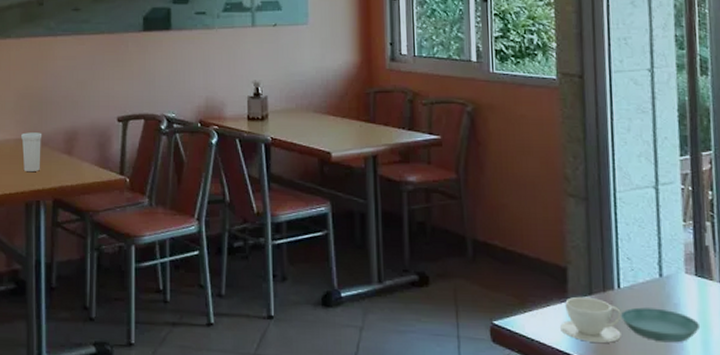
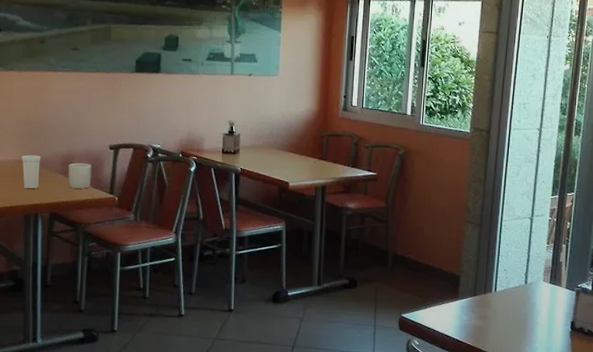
mug: none [72,139,99,170] -> present [68,163,92,189]
teacup: present [560,296,622,343] -> none [450,297,495,330]
saucer: present [620,307,701,343] -> none [493,305,548,331]

